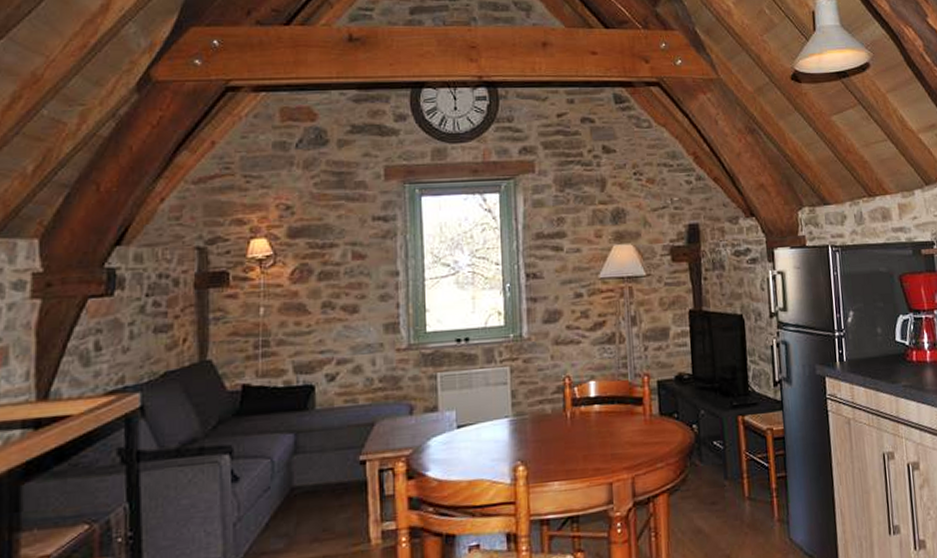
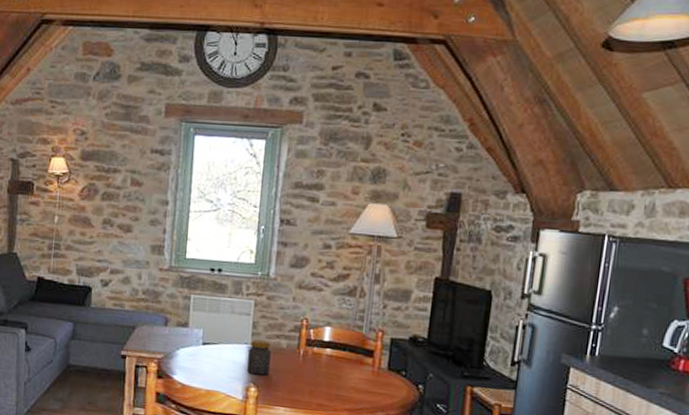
jar: none [511,409,537,451] -> present [247,339,271,376]

